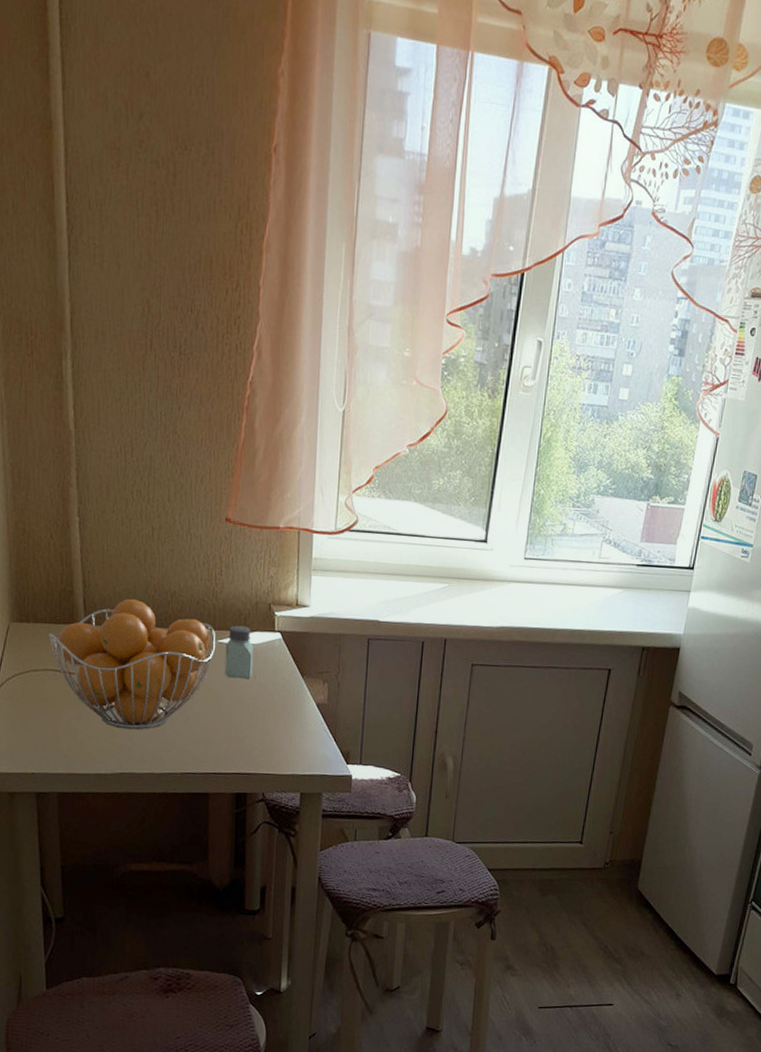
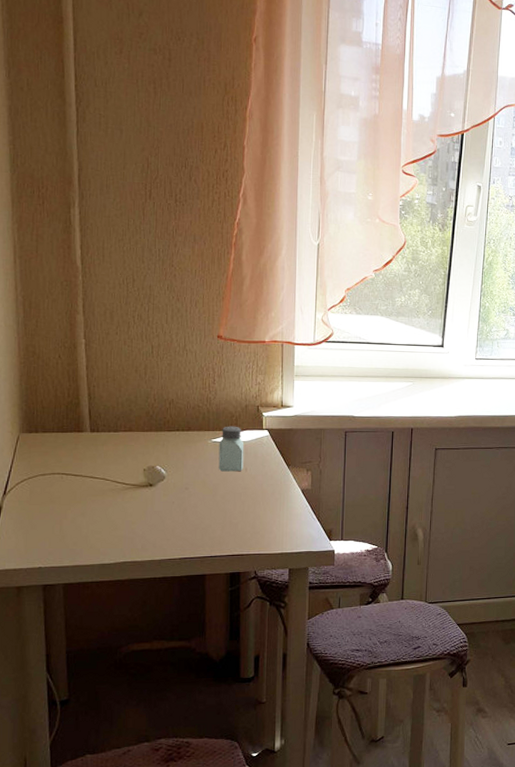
fruit basket: present [48,598,216,730] -> none [56,407,210,522]

